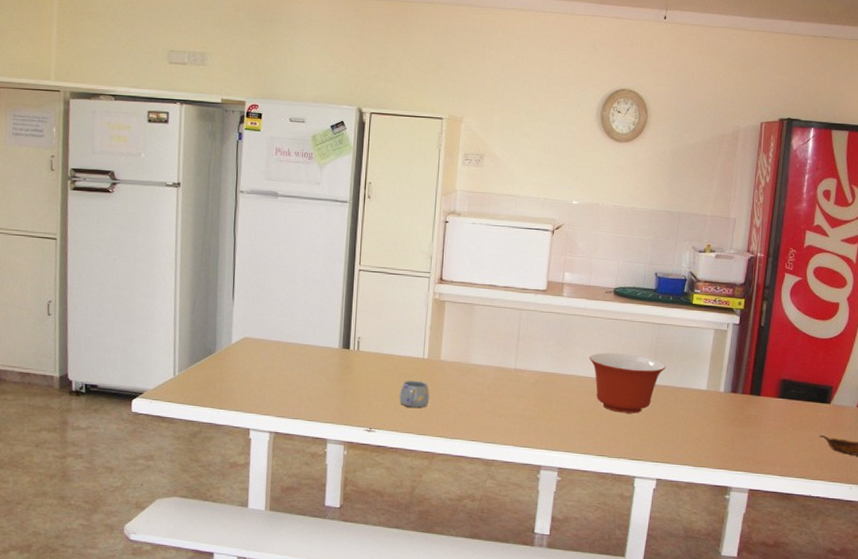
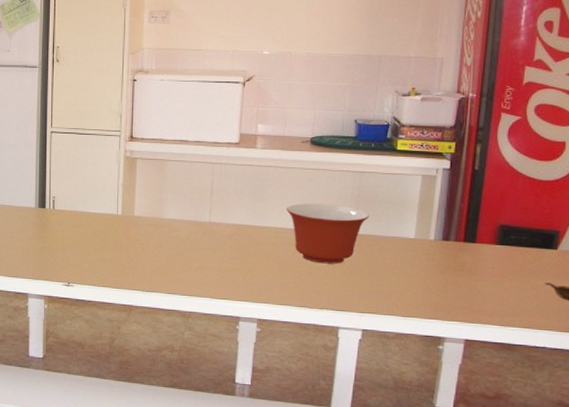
mug: present [399,380,430,408] -> none [95,236,125,263]

